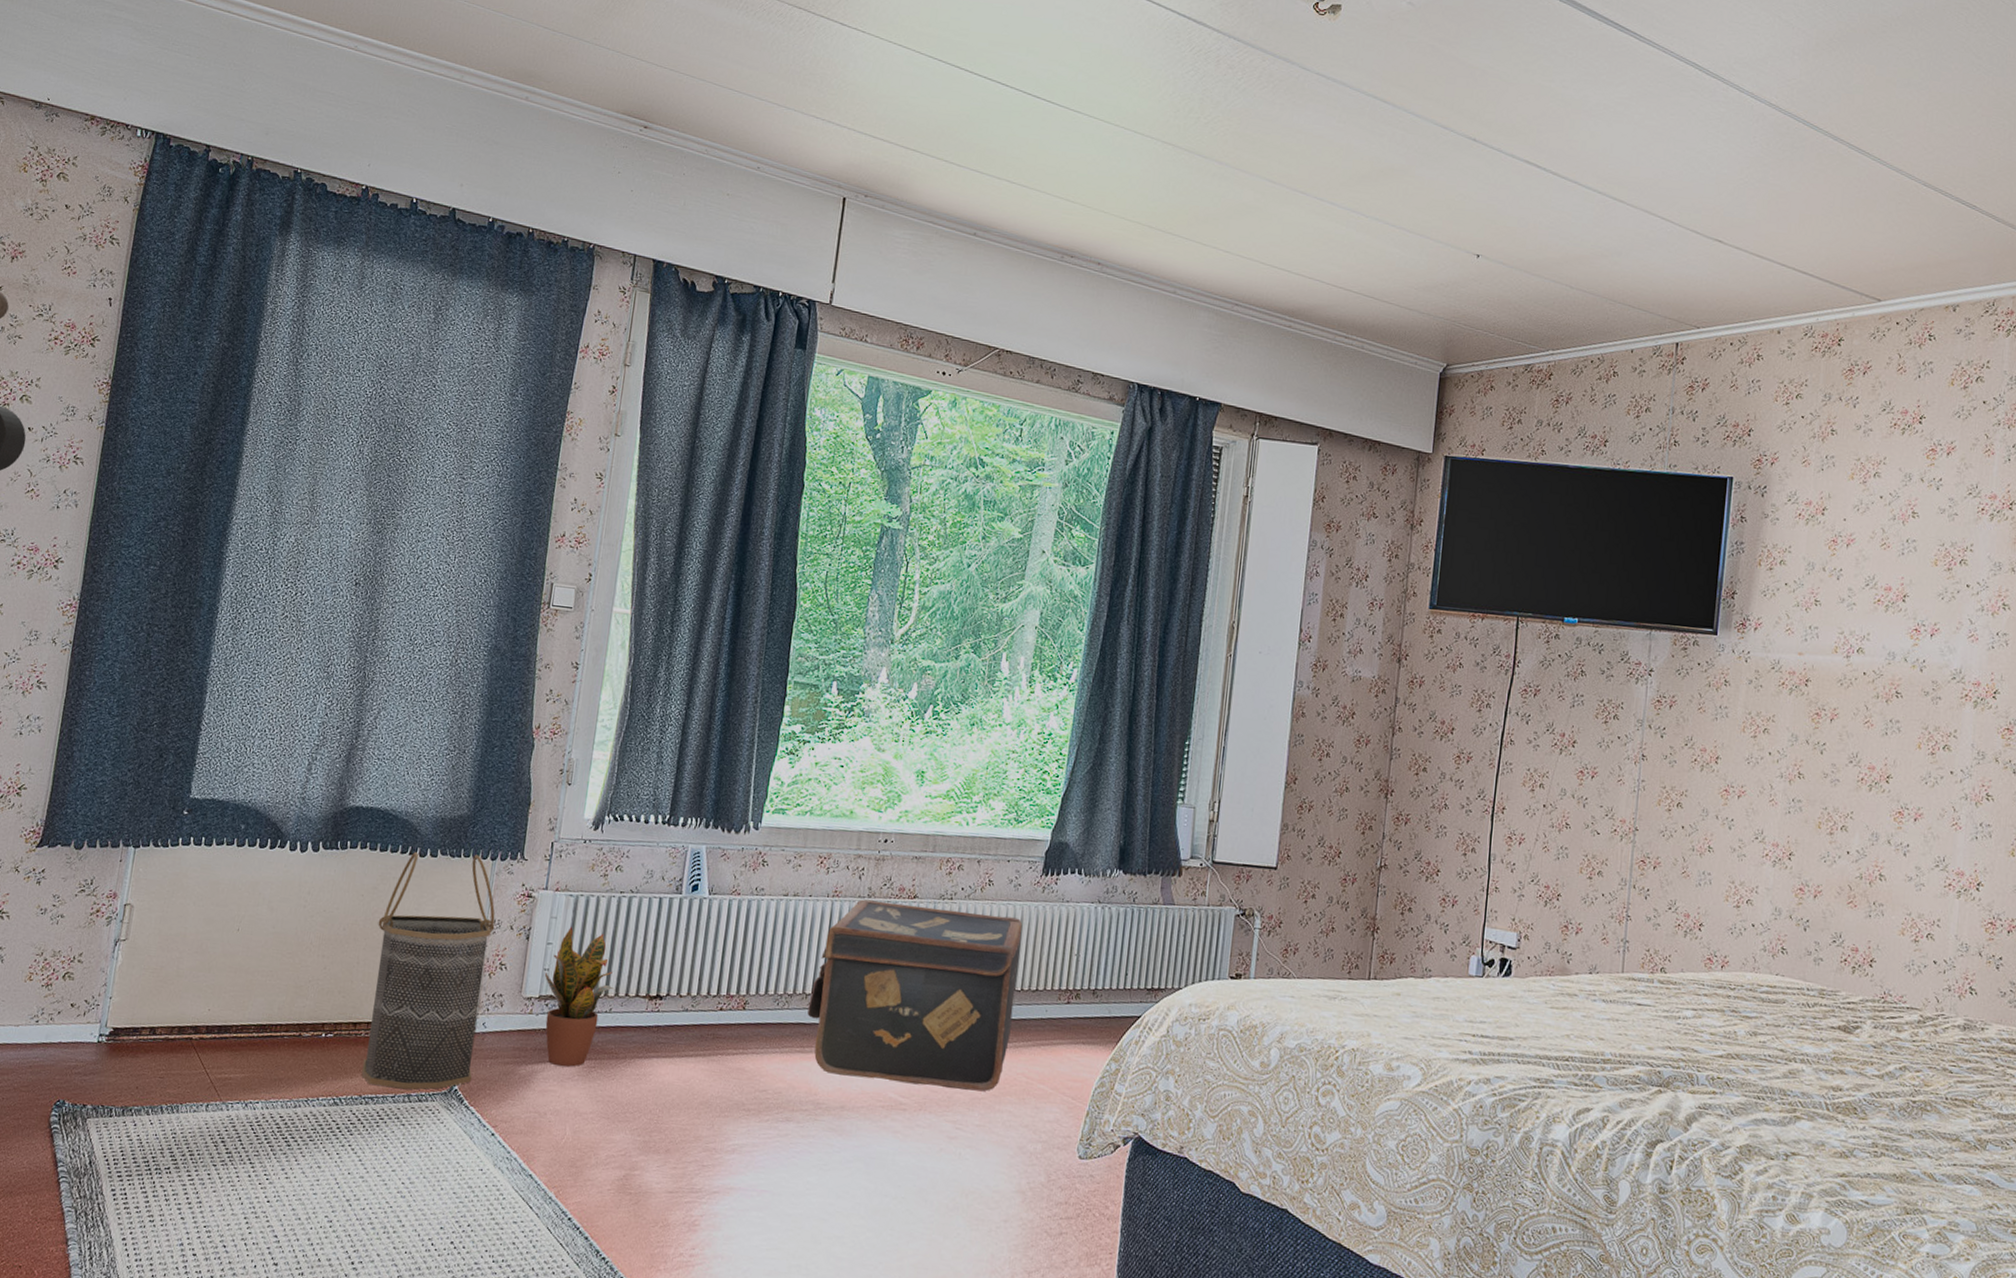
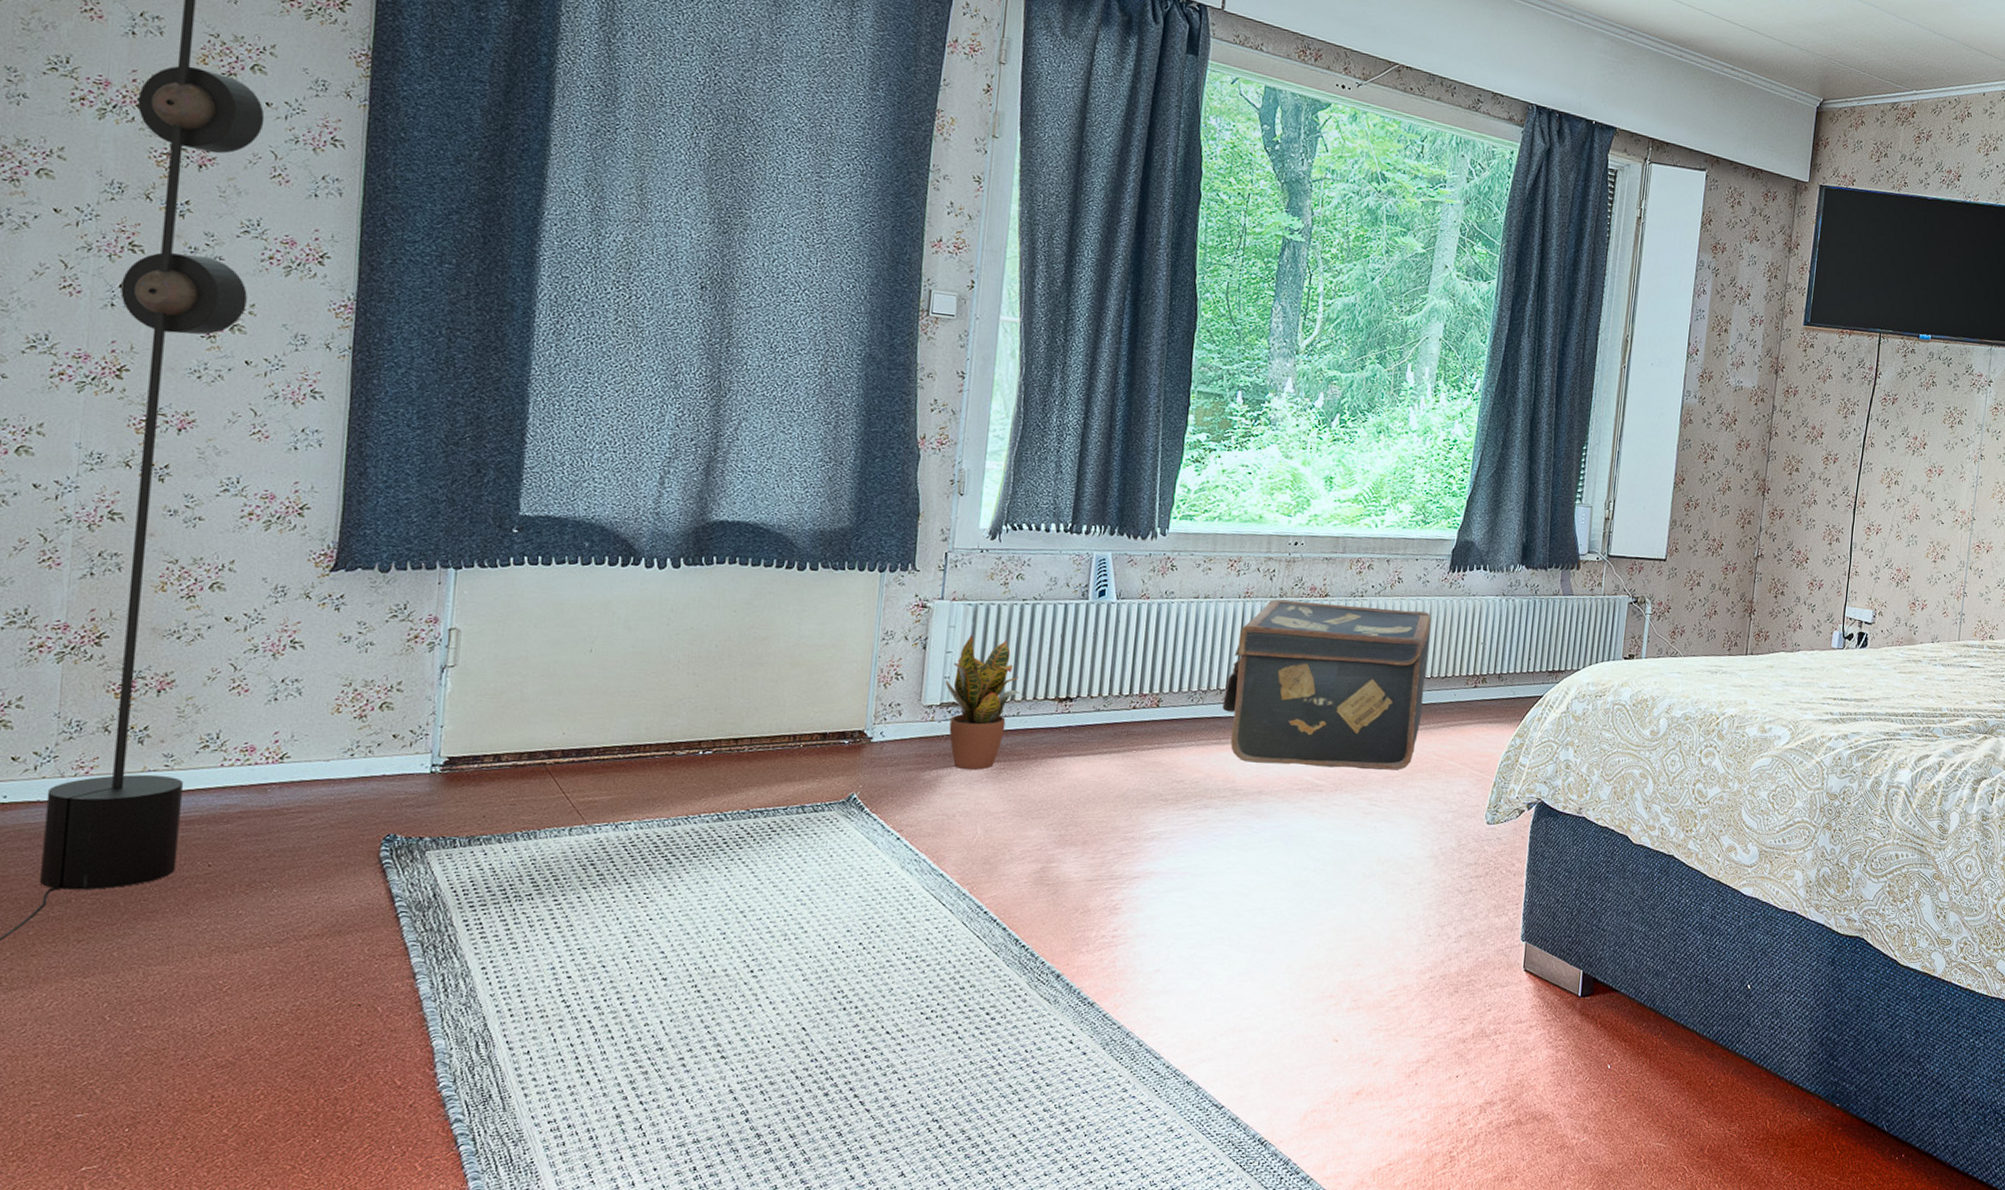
basket: present [361,851,495,1090] -> none [747,565,888,801]

